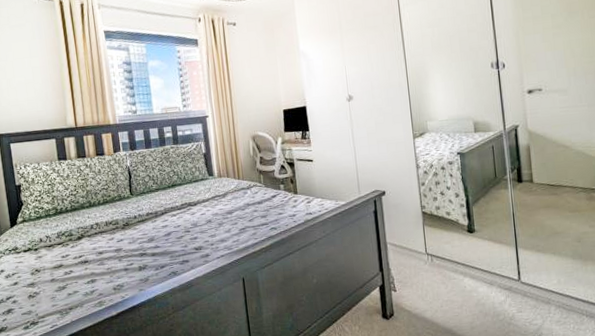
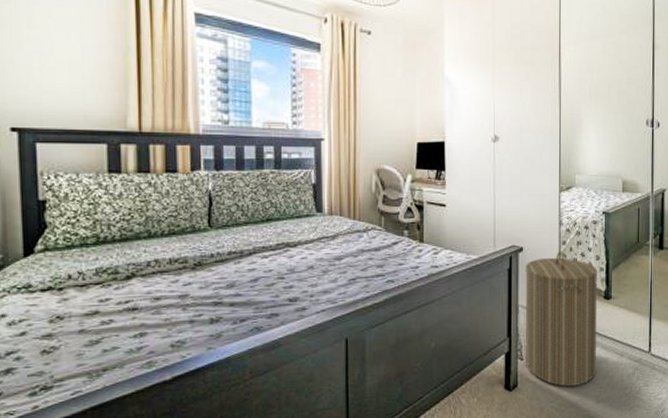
laundry hamper: none [389,191,467,315] -> present [525,251,598,387]

